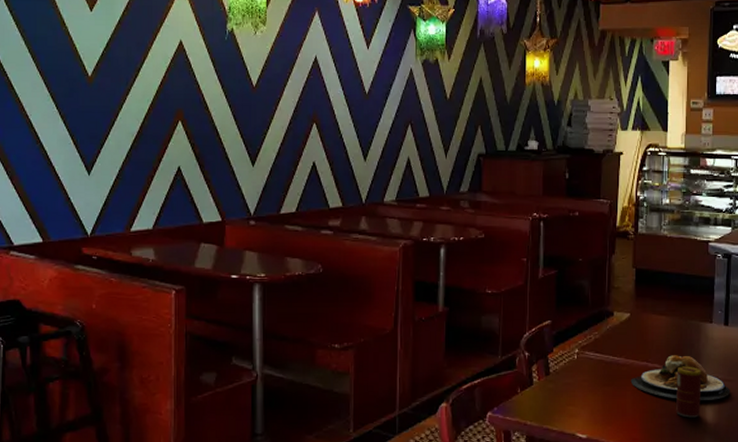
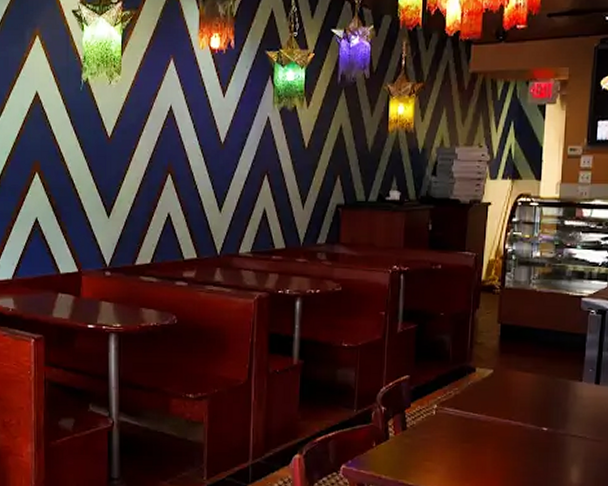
plate: present [630,355,731,400] -> none [491,413,599,460]
beverage can: present [676,366,702,418] -> none [539,425,568,477]

